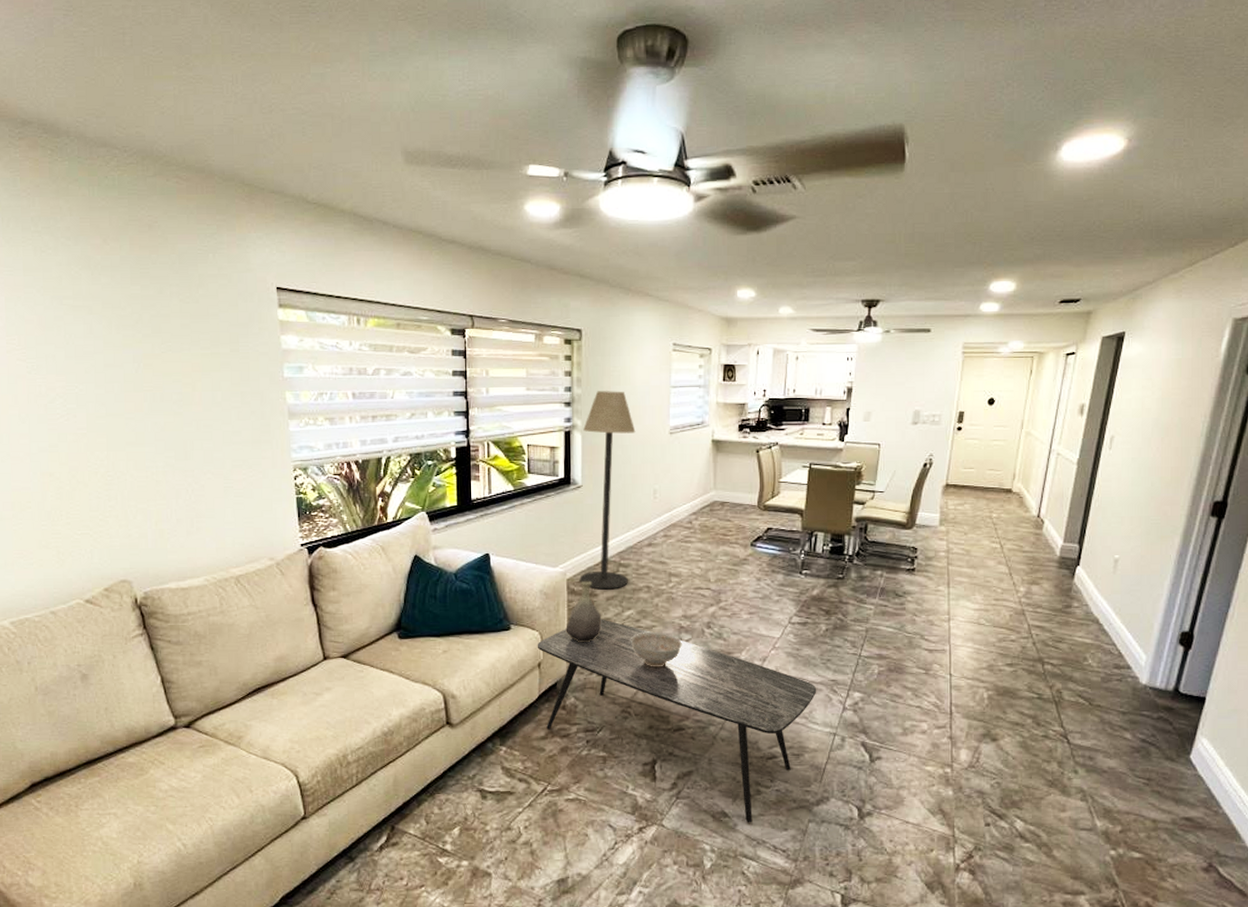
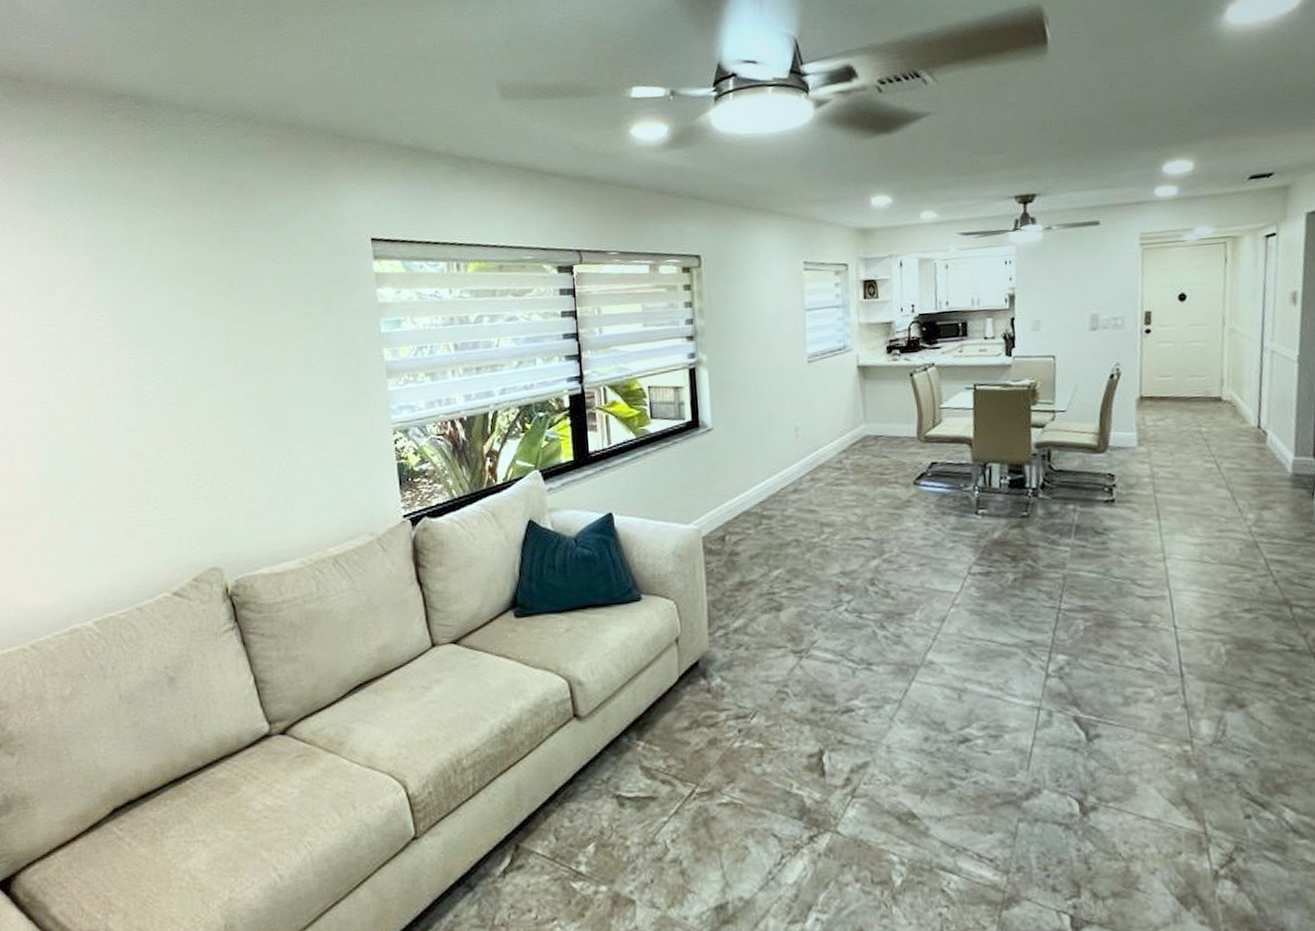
coffee table: present [537,619,817,823] -> none [672,581,1011,826]
vase: present [564,580,602,643] -> none [703,537,746,612]
floor lamp: present [579,391,636,590] -> none [709,319,773,547]
decorative bowl: present [631,632,682,667] -> none [782,594,843,636]

